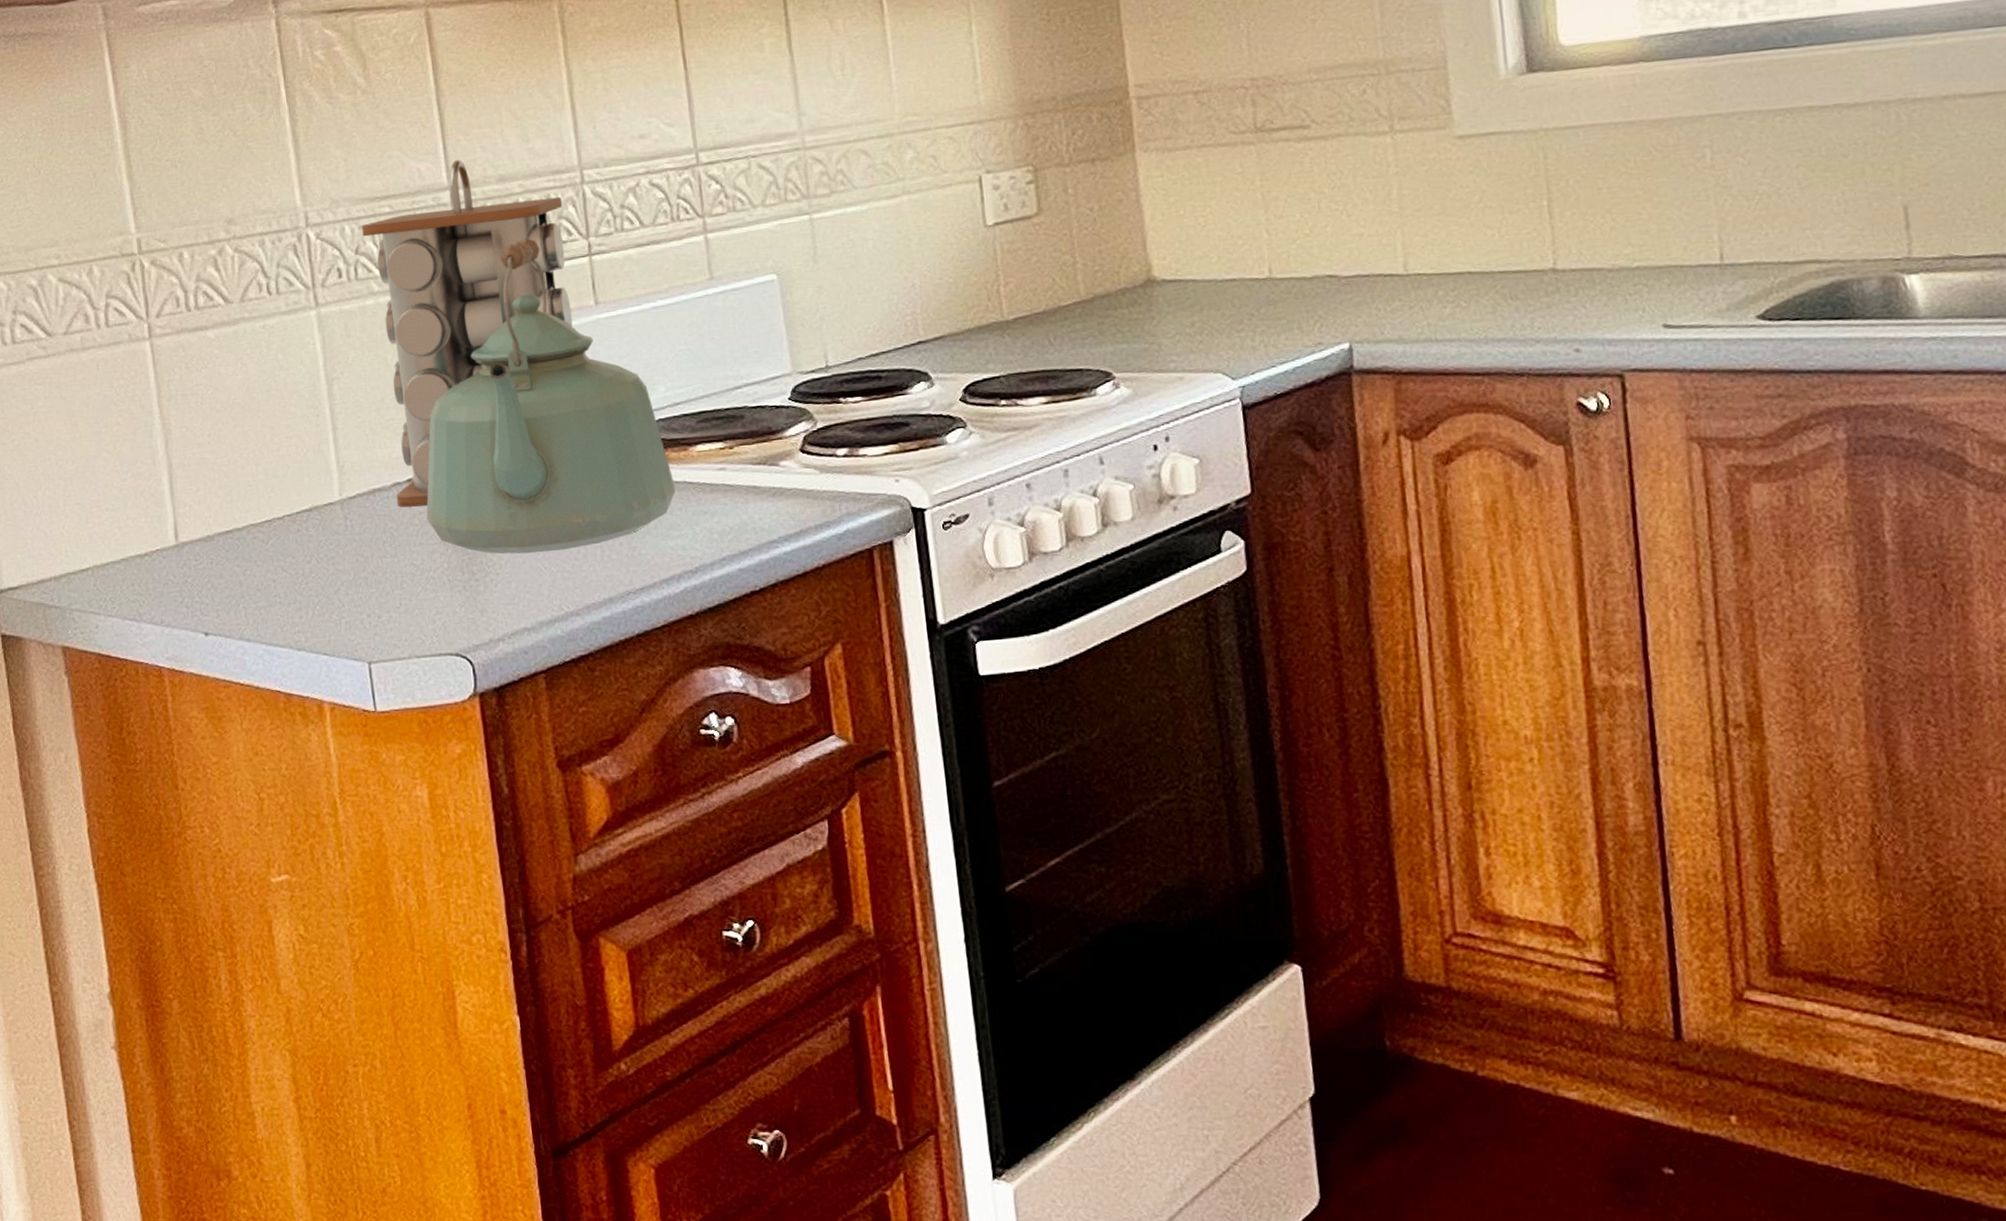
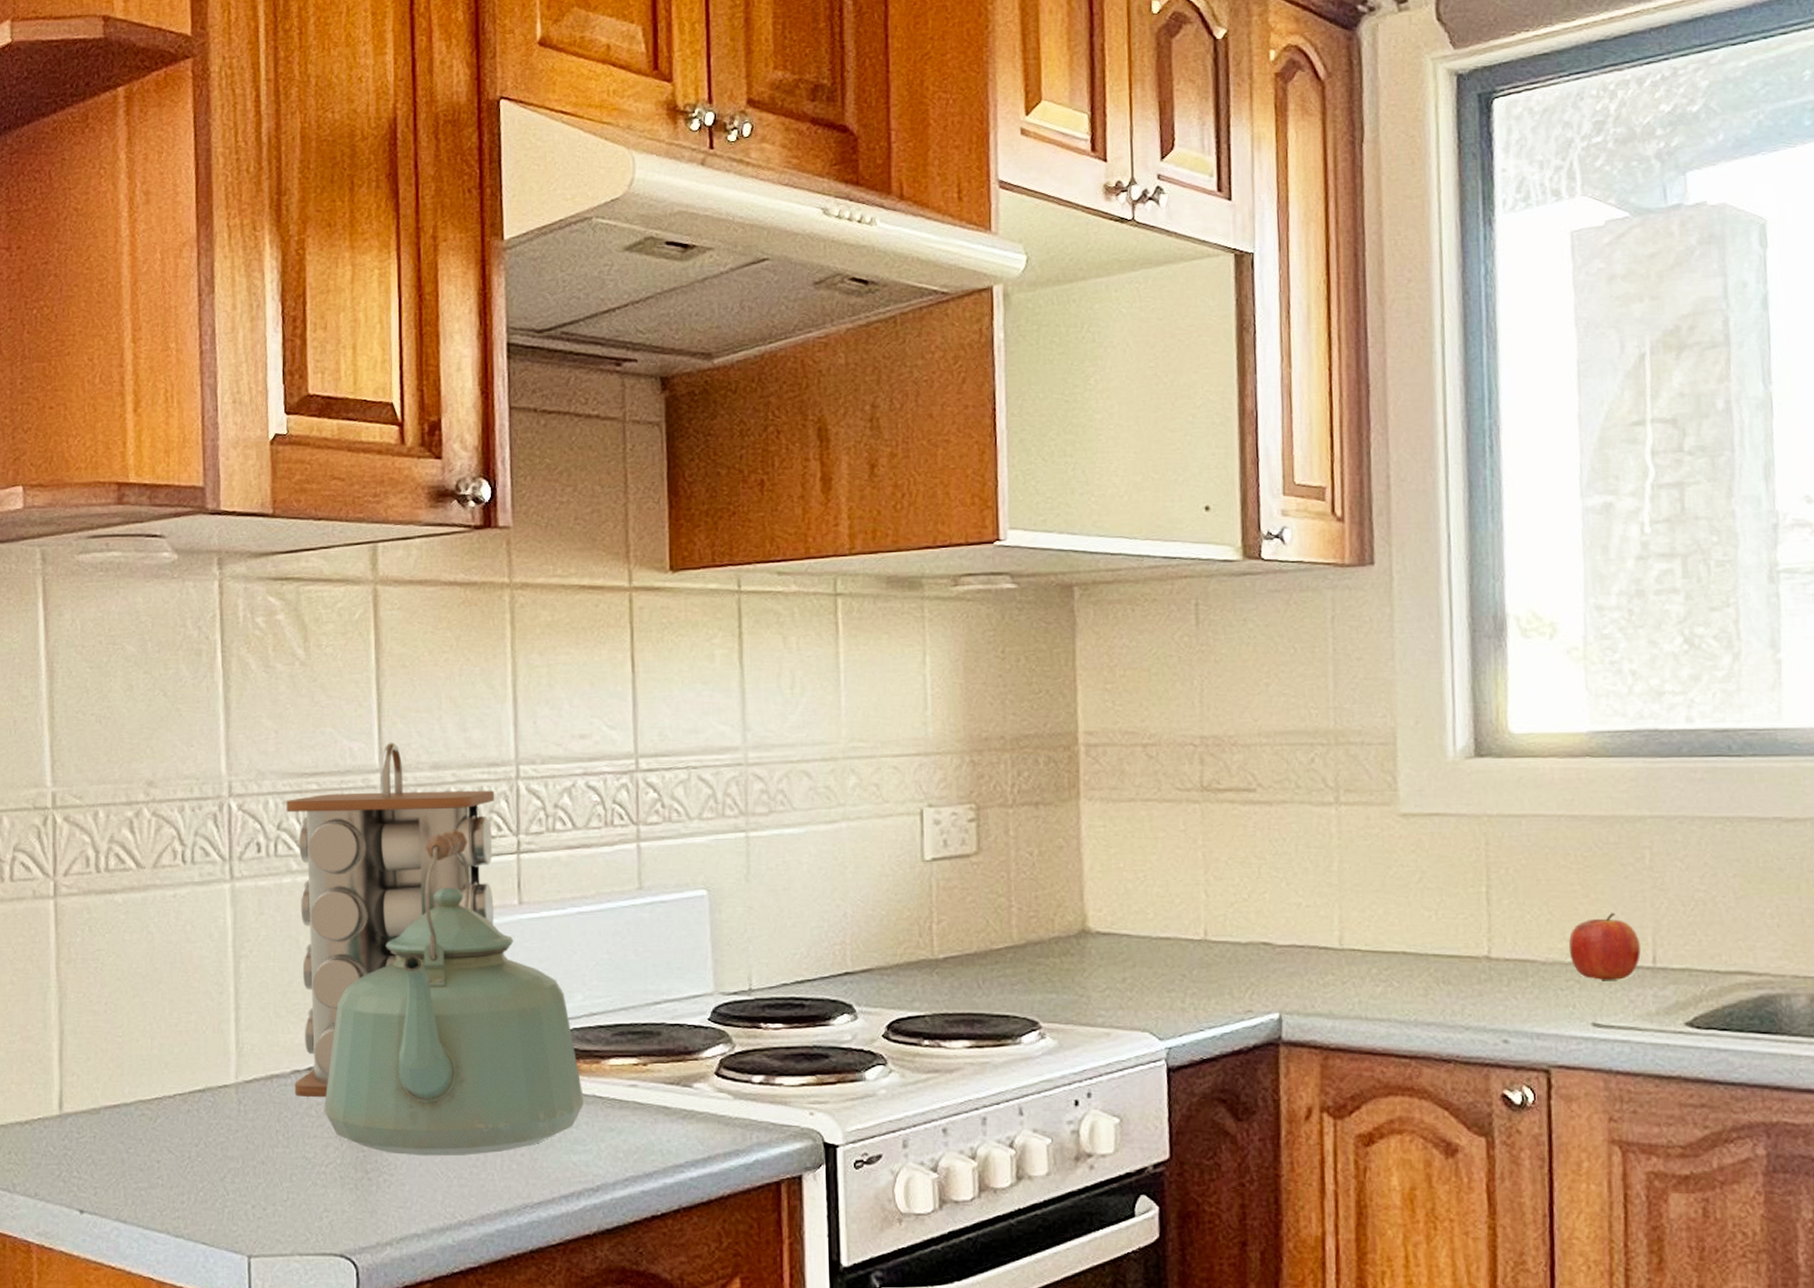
fruit: none [1634,214,1708,282] -> present [1568,913,1641,980]

